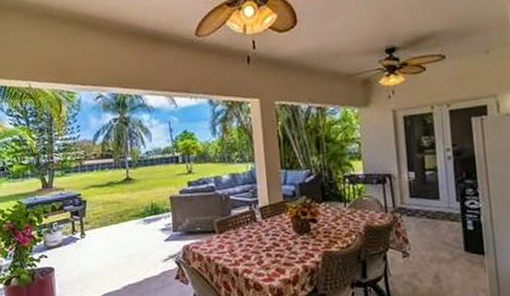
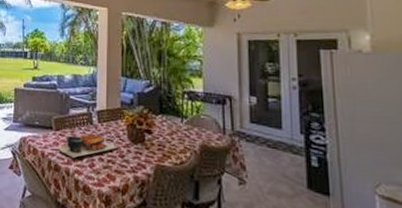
food platter: none [224,231,286,259] -> present [58,134,119,159]

